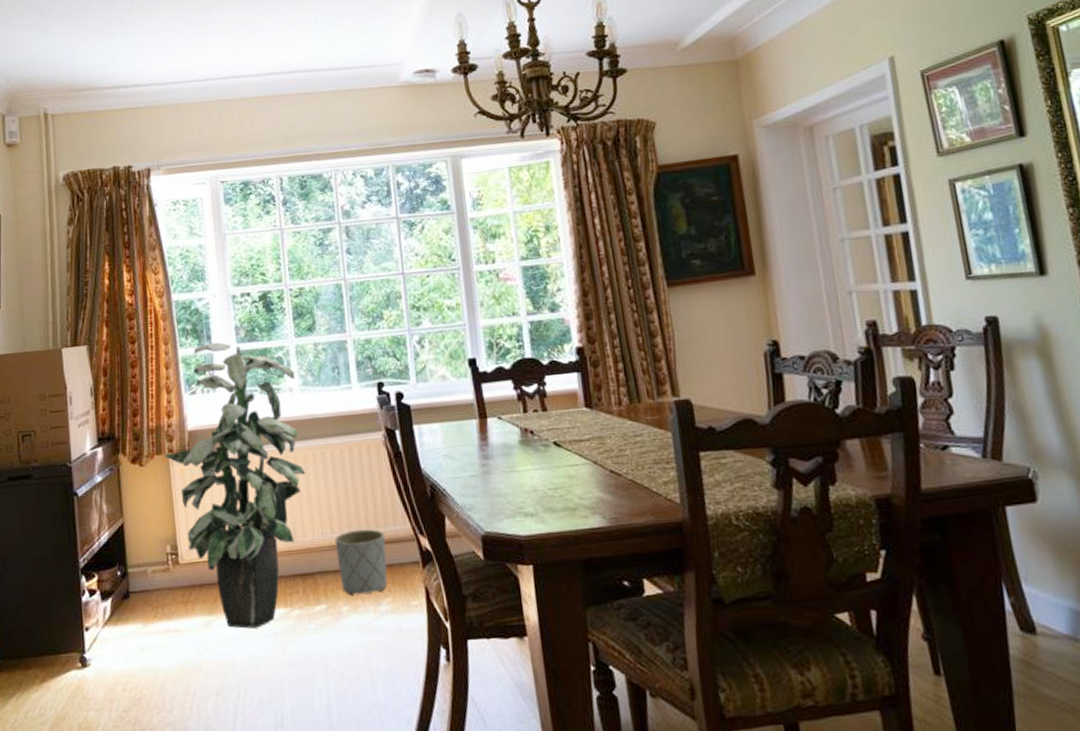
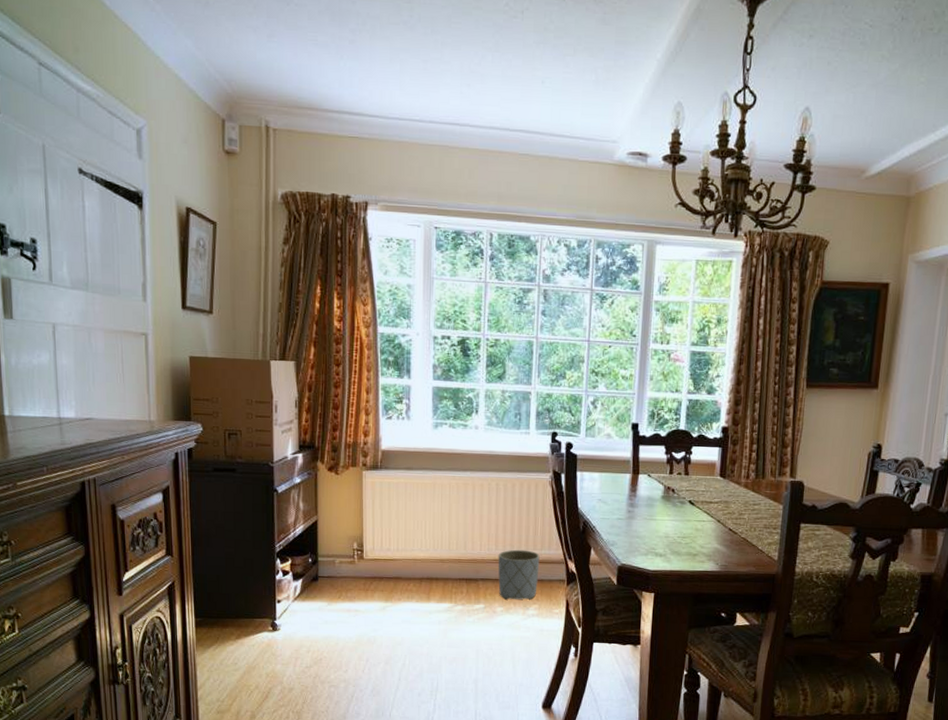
indoor plant: present [164,342,306,629] -> none [359,376,481,616]

